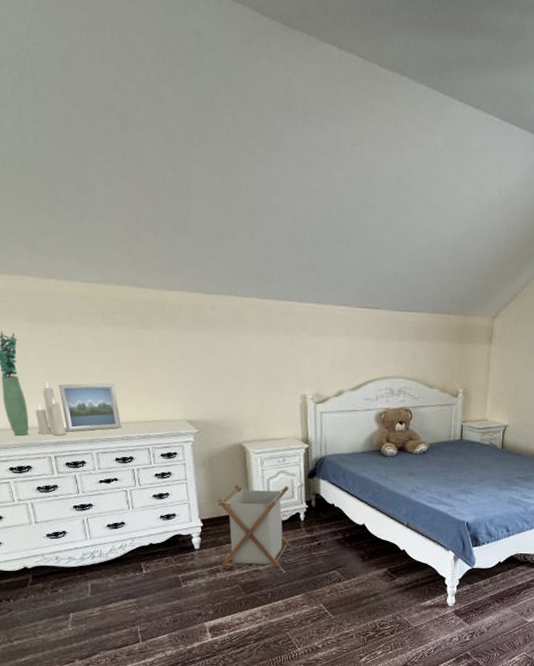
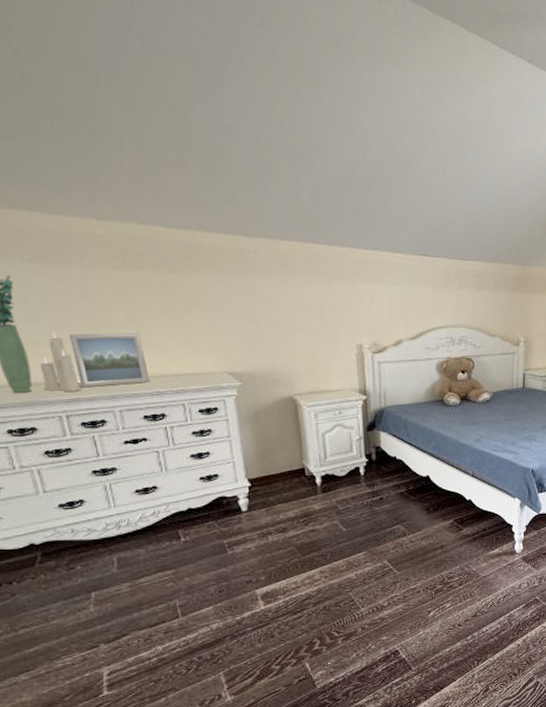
laundry basket: present [217,485,291,568] -> none [266,440,350,529]

